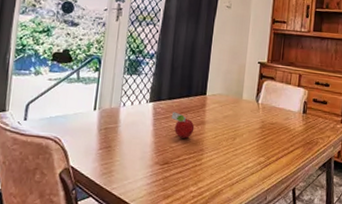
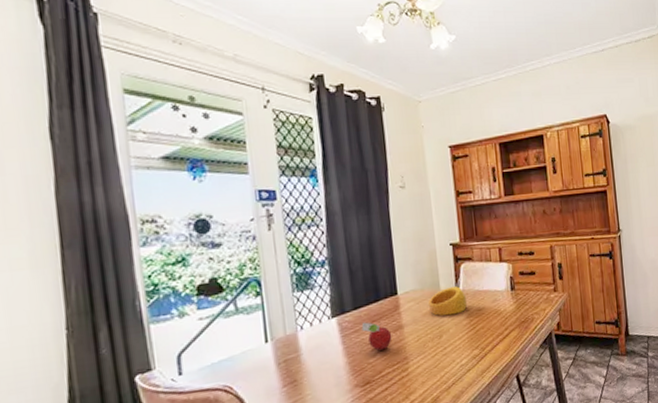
ring: none [230,98,264,123] -> present [429,286,467,316]

